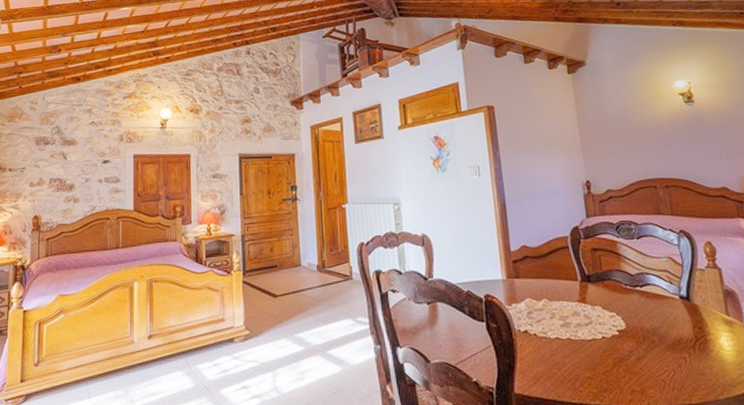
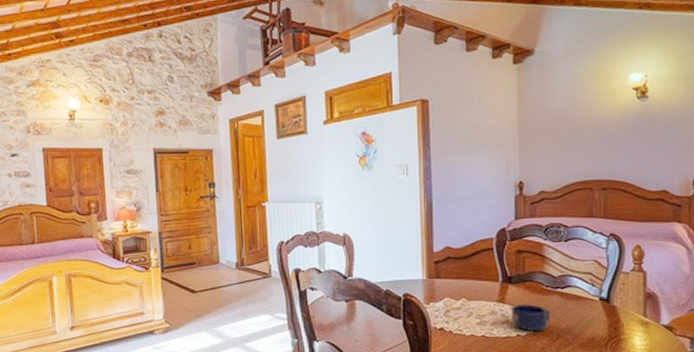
mug: none [593,304,634,334] -> present [512,304,550,332]

